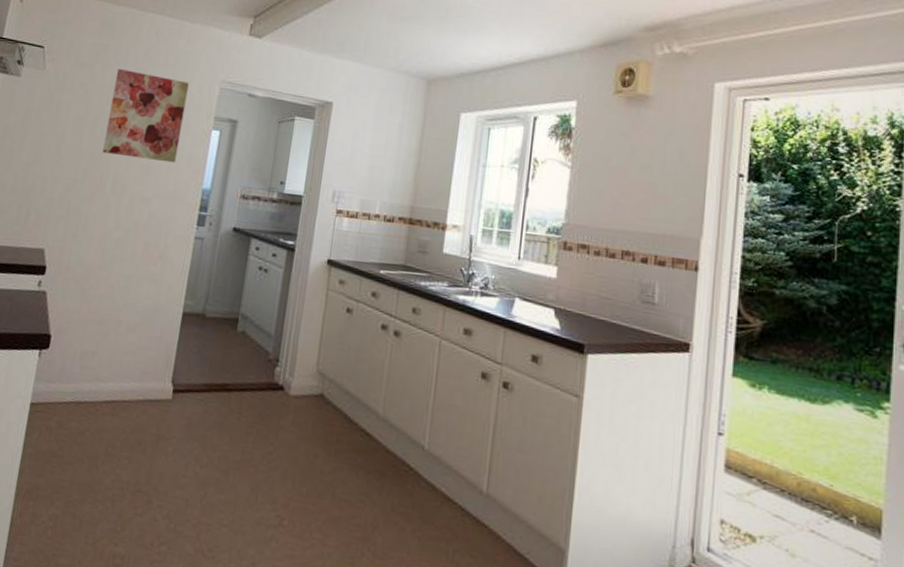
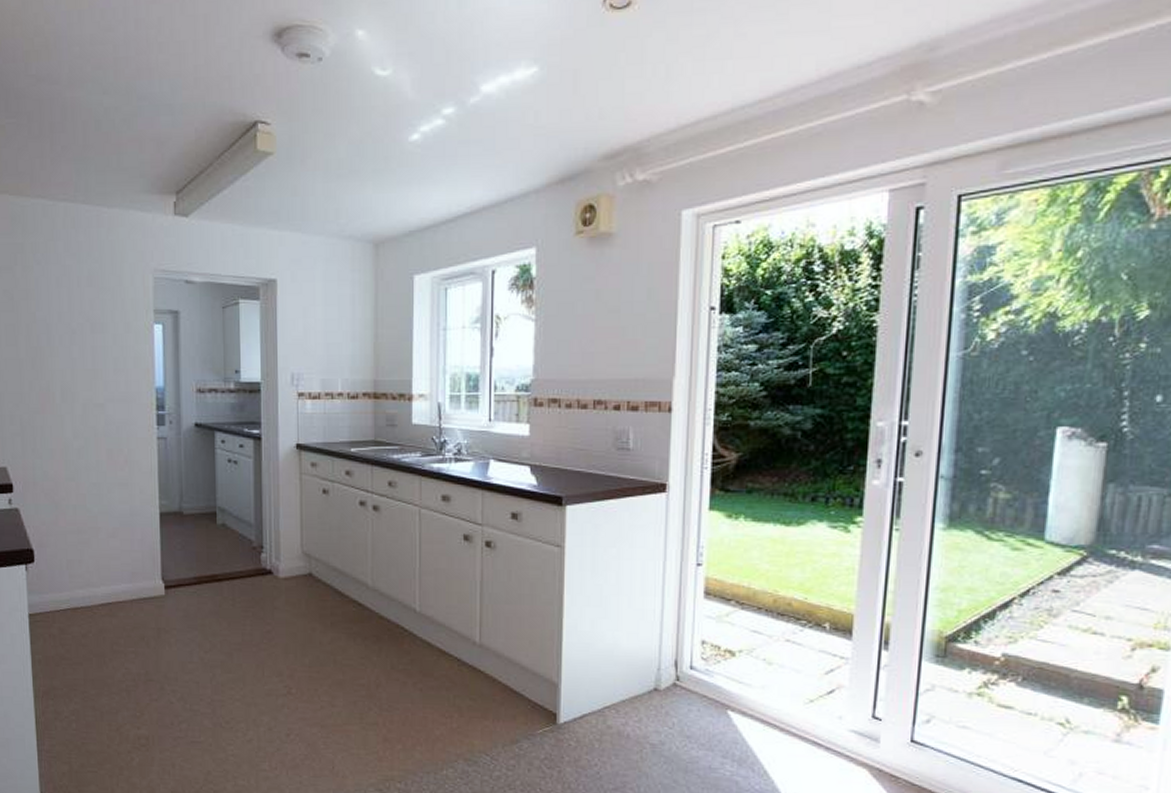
wall art: present [102,68,189,163] -> none [39,268,123,364]

